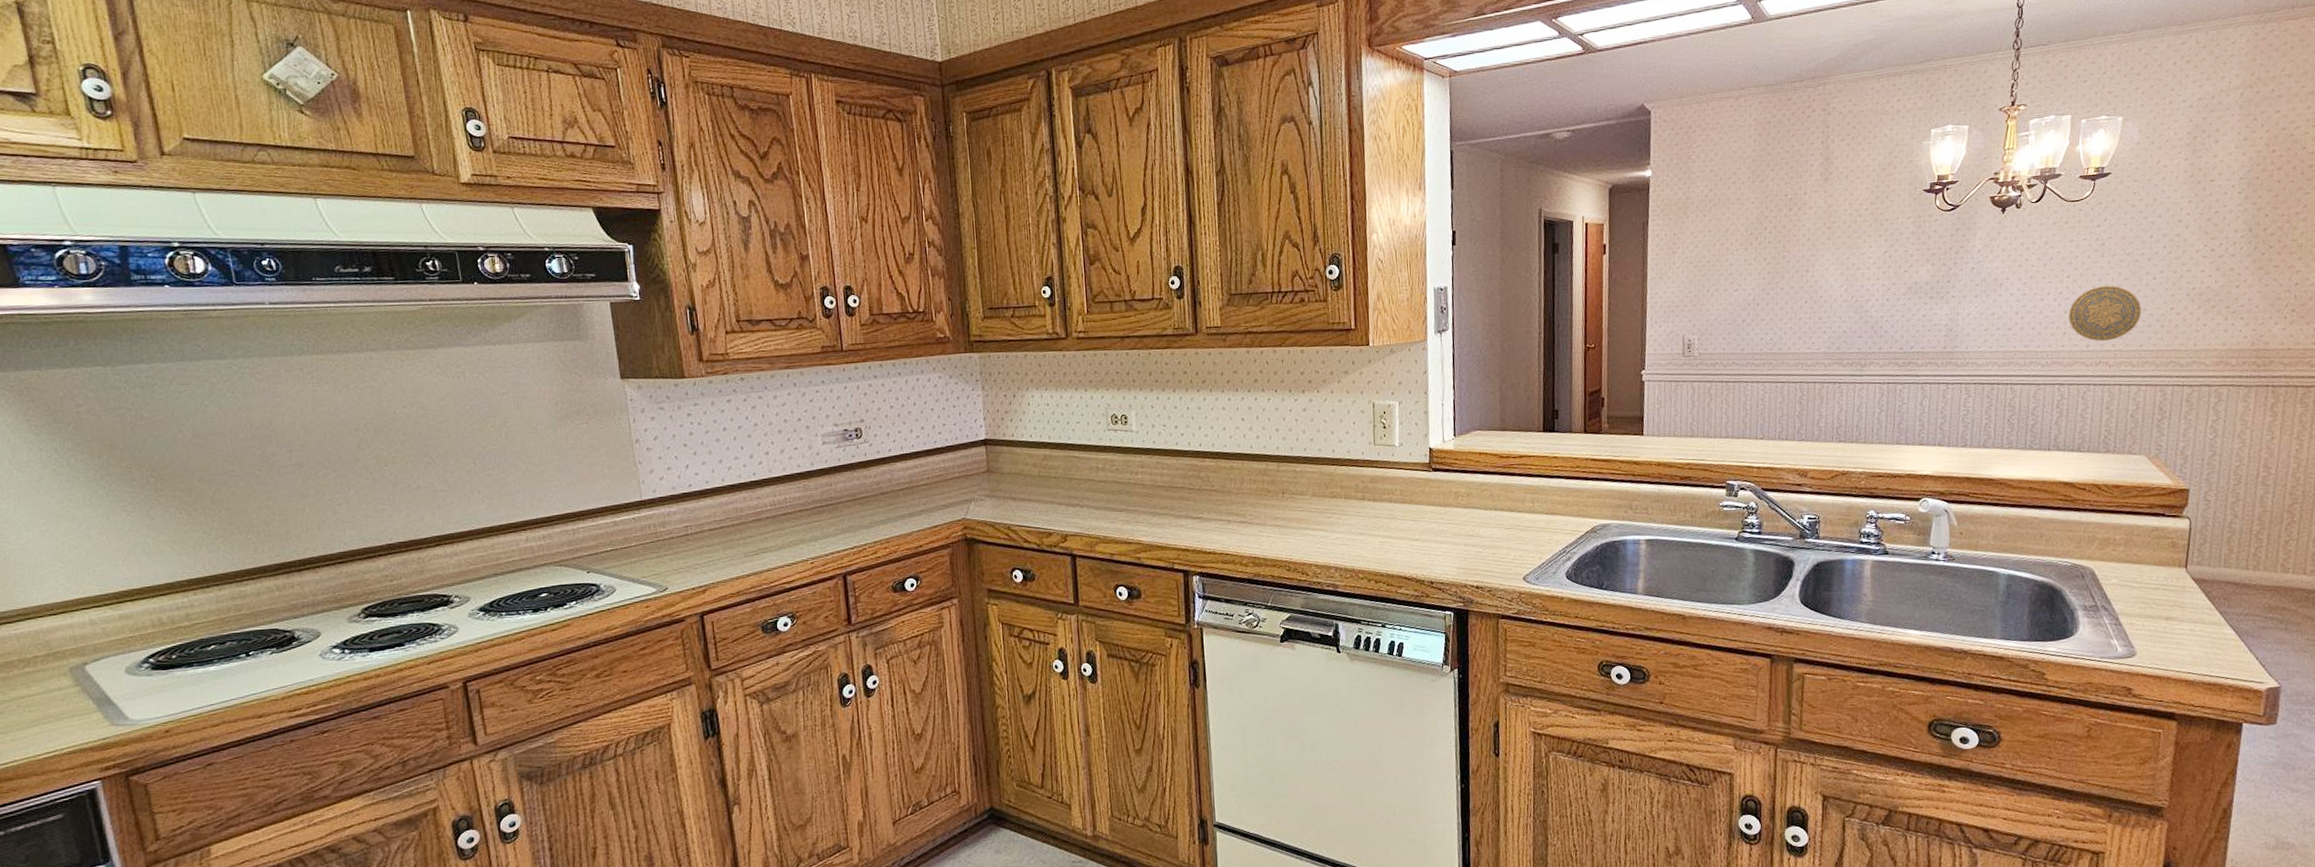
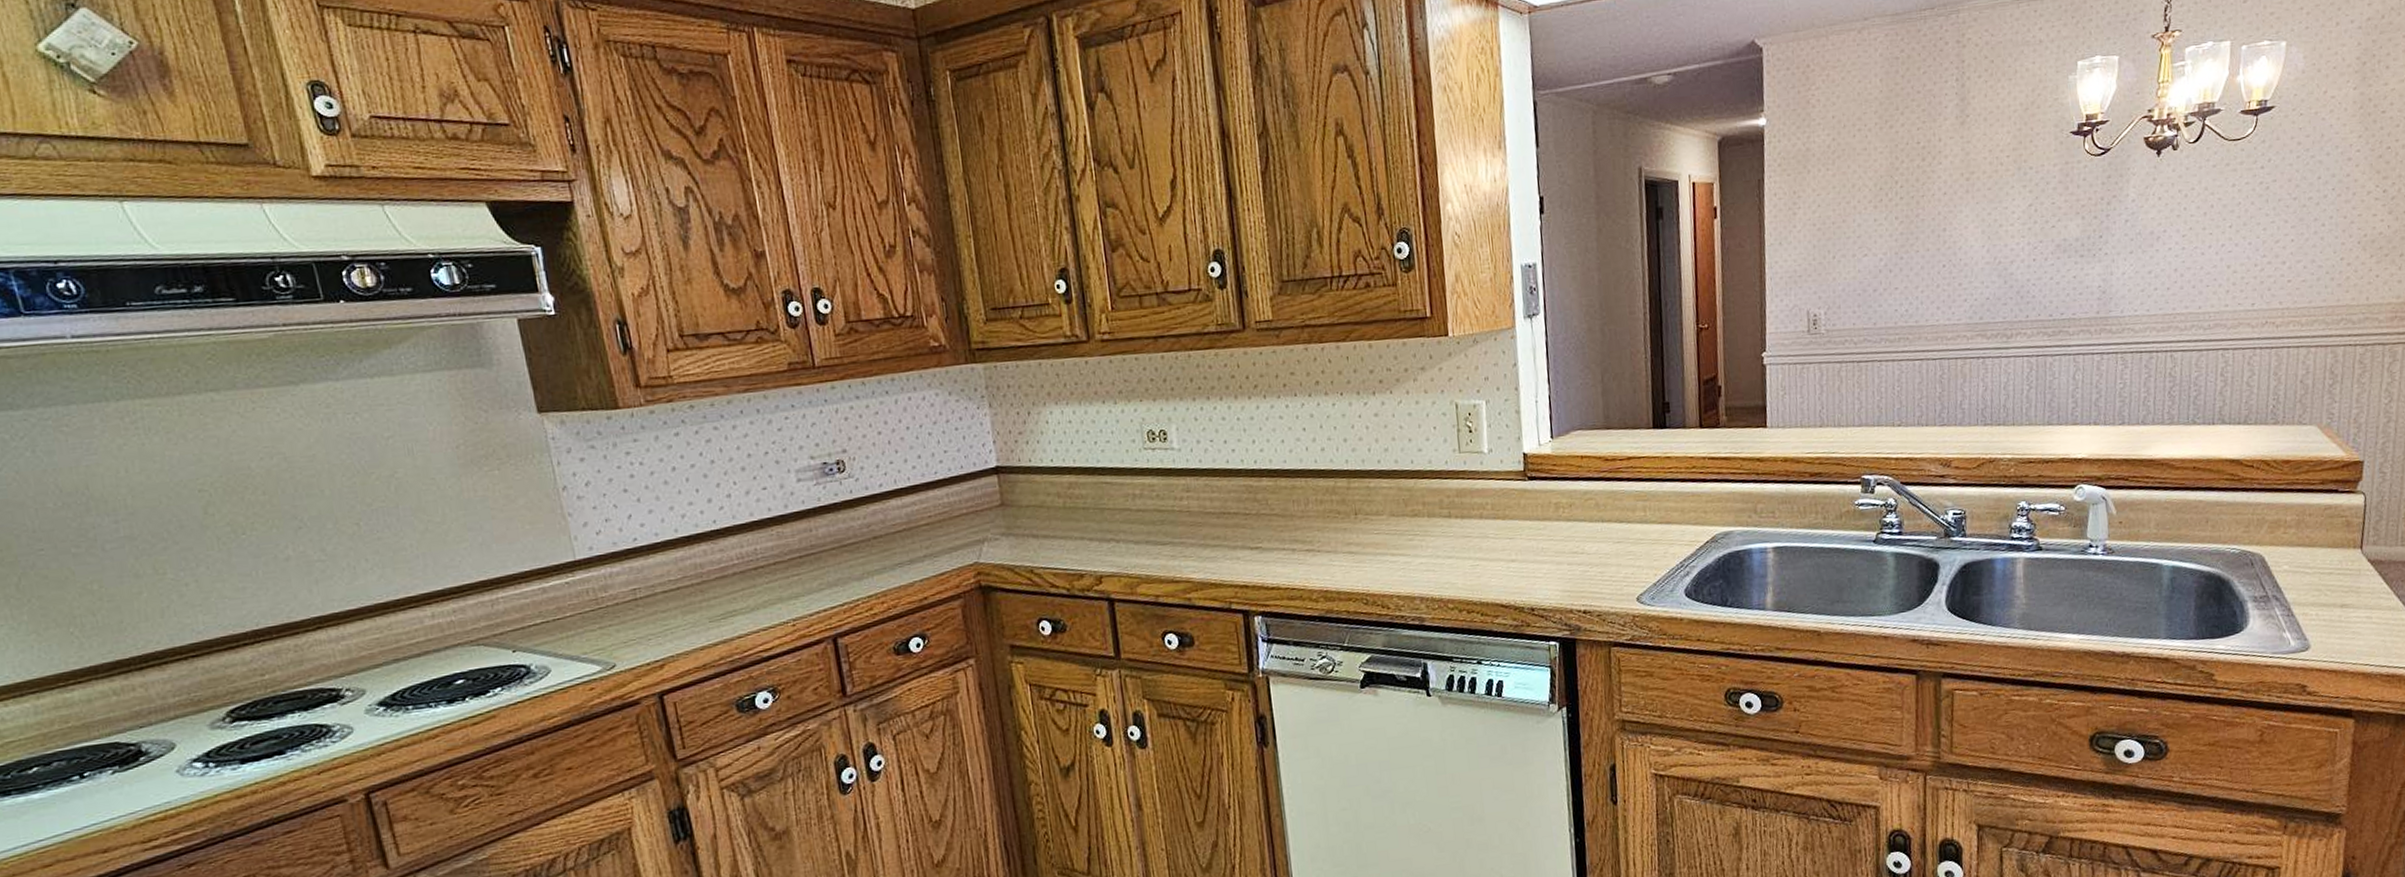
decorative plate: present [2068,285,2141,342] -> none [2231,235,2310,299]

